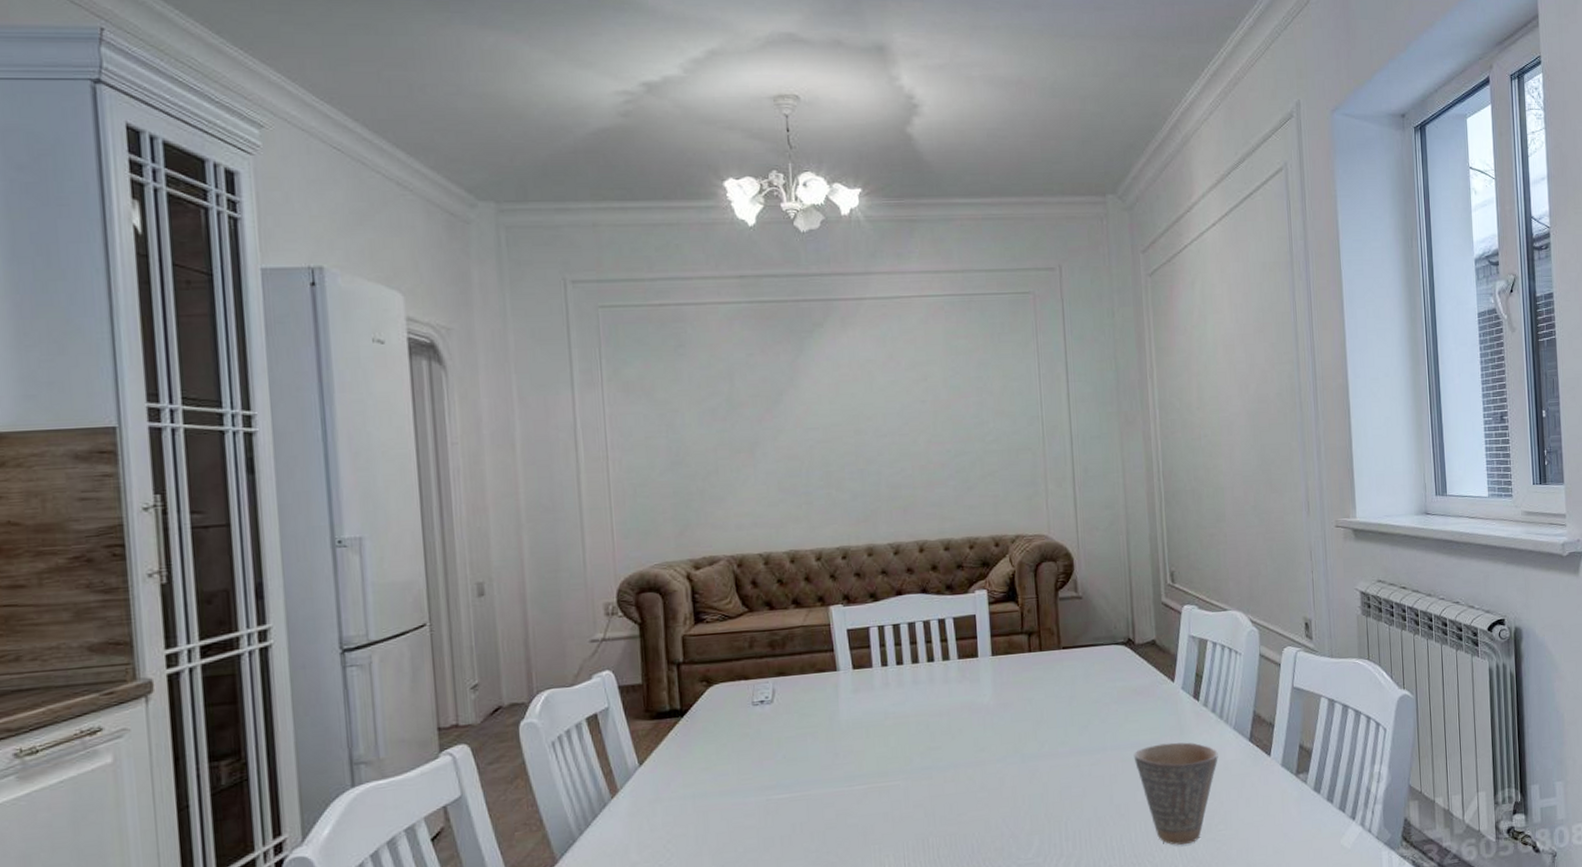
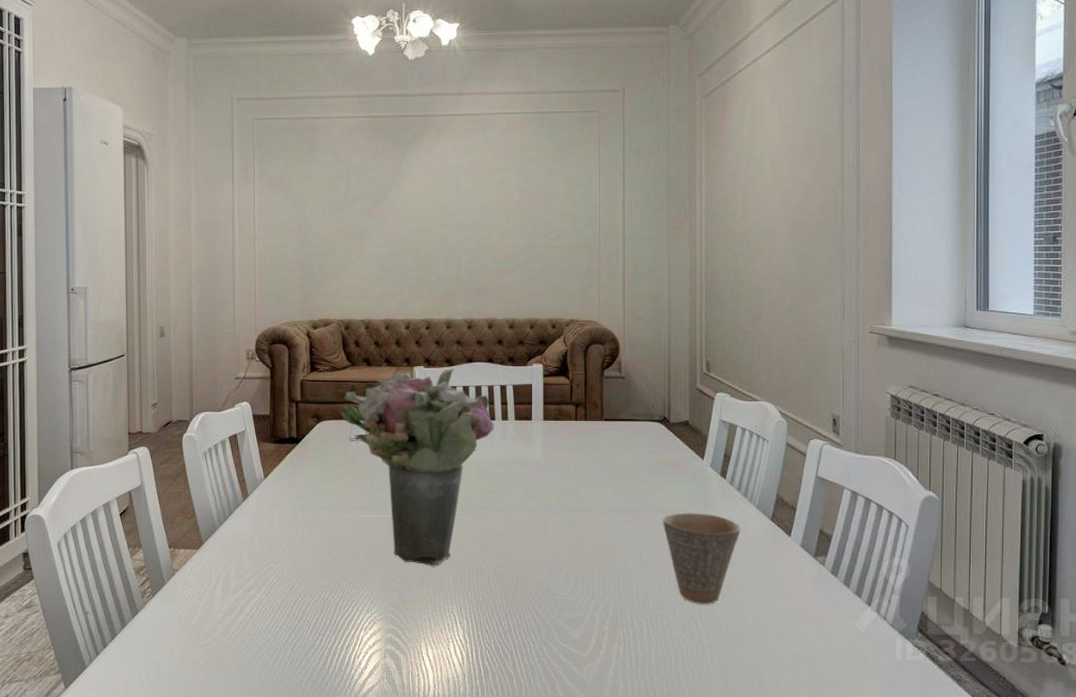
flower bouquet: none [737,604,934,848] -> present [340,368,494,567]

